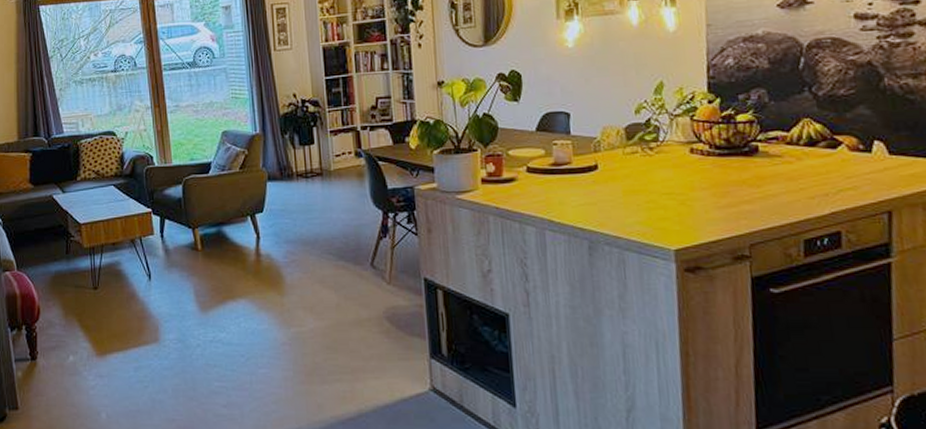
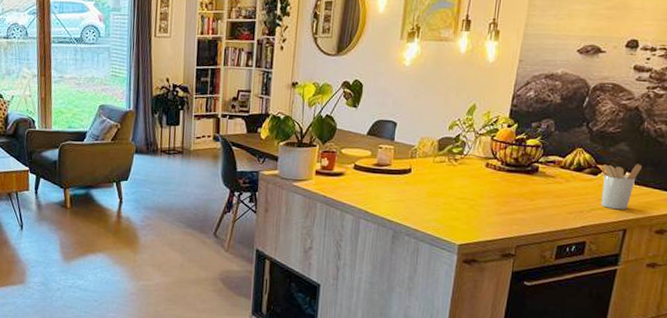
utensil holder: none [837,129,895,188] -> present [599,164,643,210]

